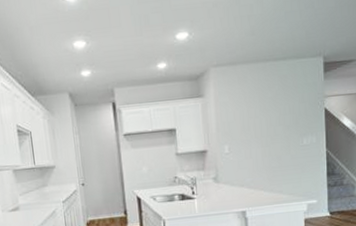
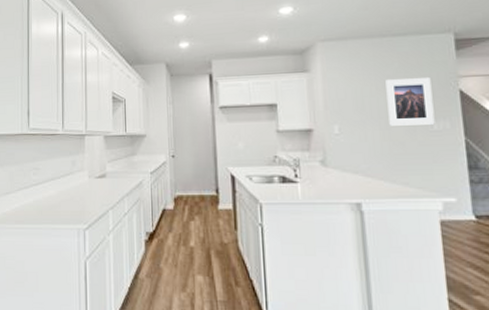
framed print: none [267,98,305,143] -> present [385,78,435,126]

